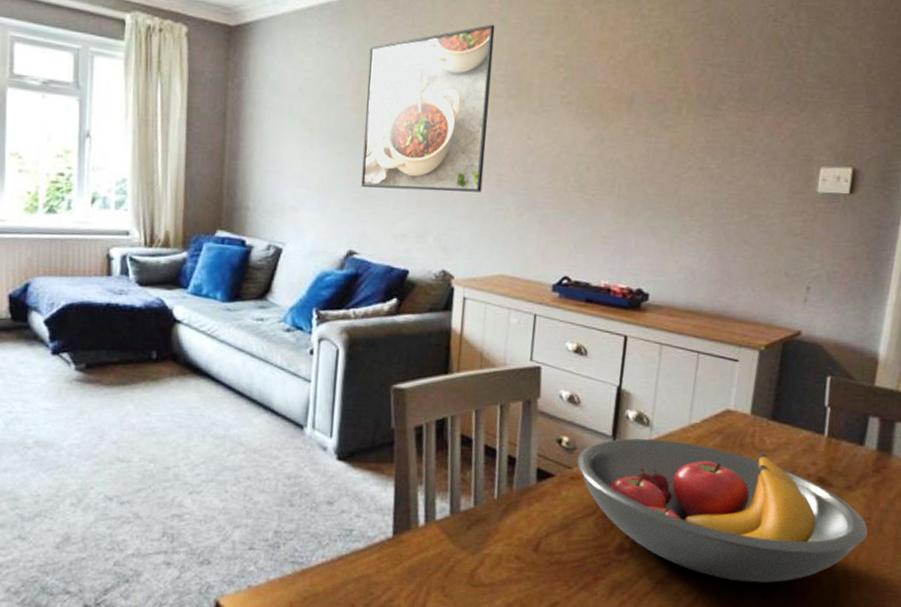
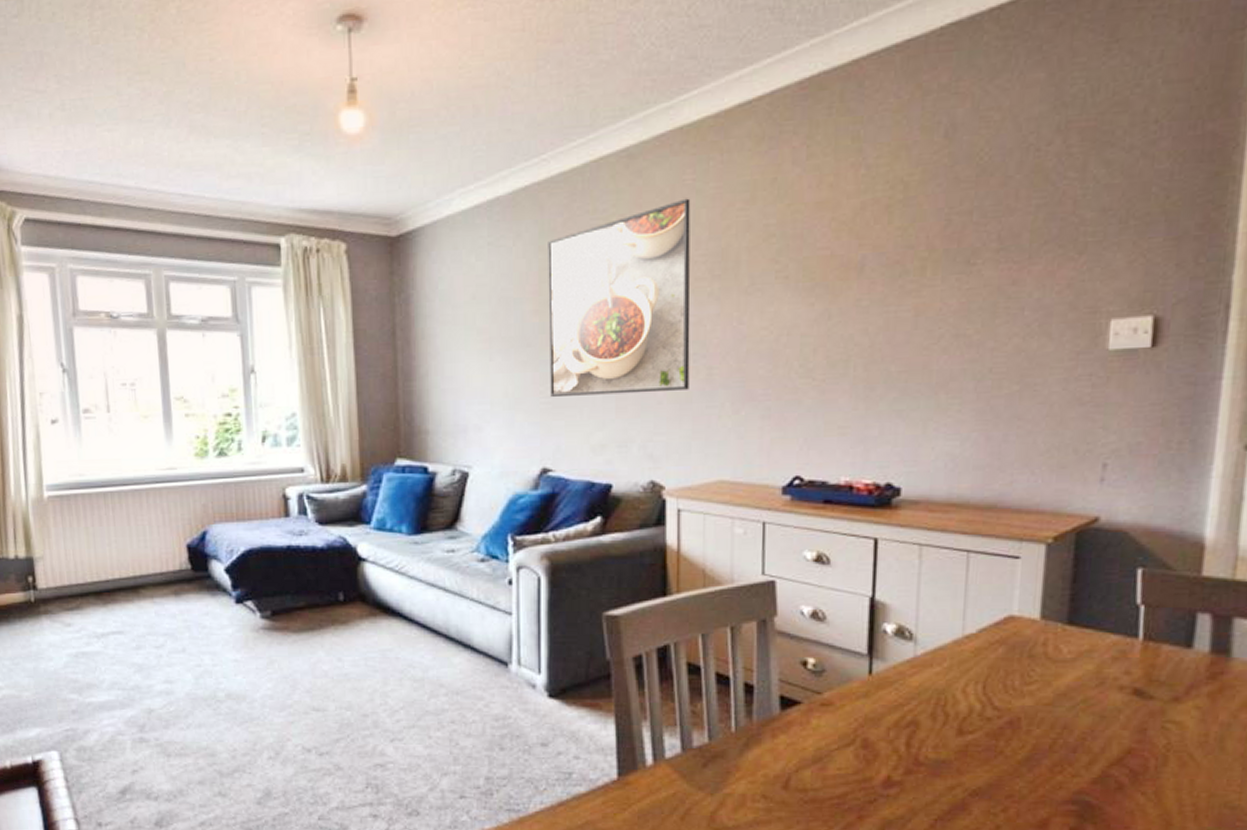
fruit bowl: present [577,438,868,583] -> none [827,656,1205,816]

